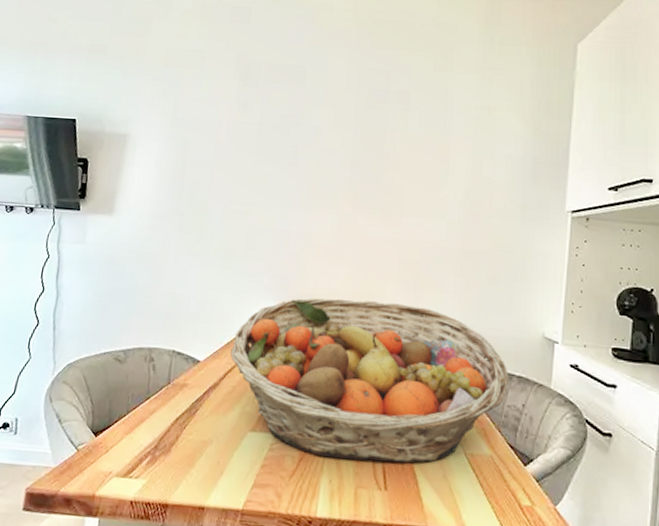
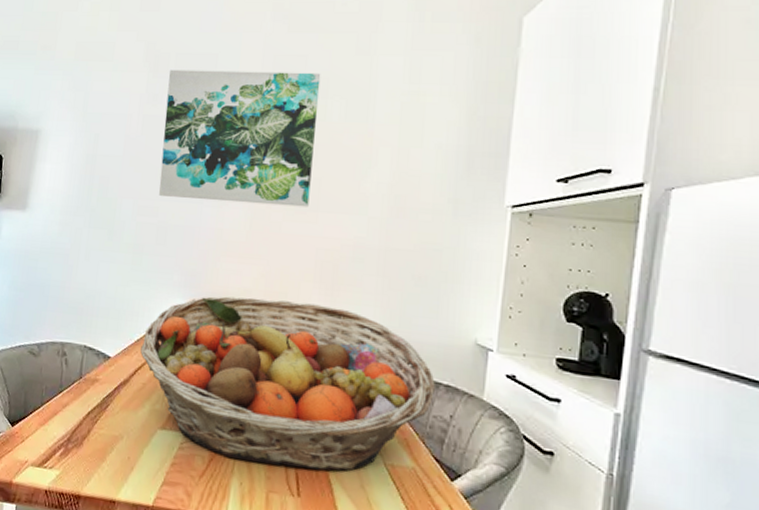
wall art: none [249,79,403,212] -> present [159,69,321,208]

